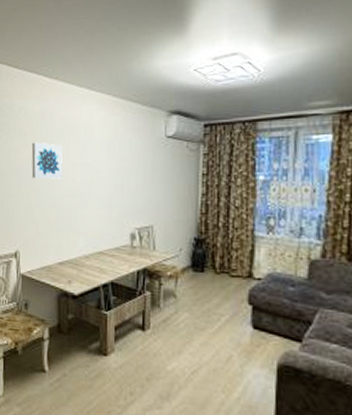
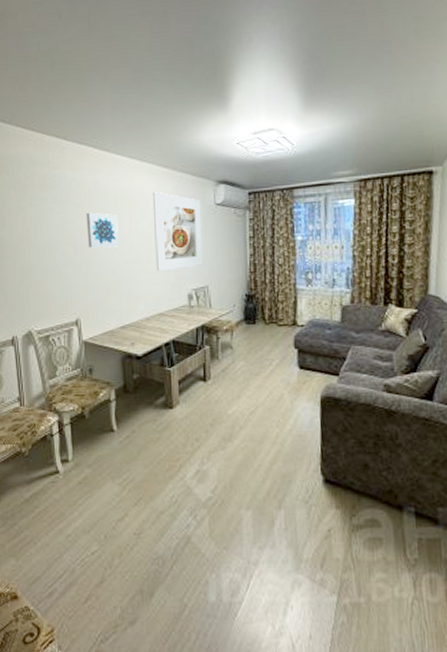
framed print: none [98,122,150,208] -> present [152,192,203,272]

